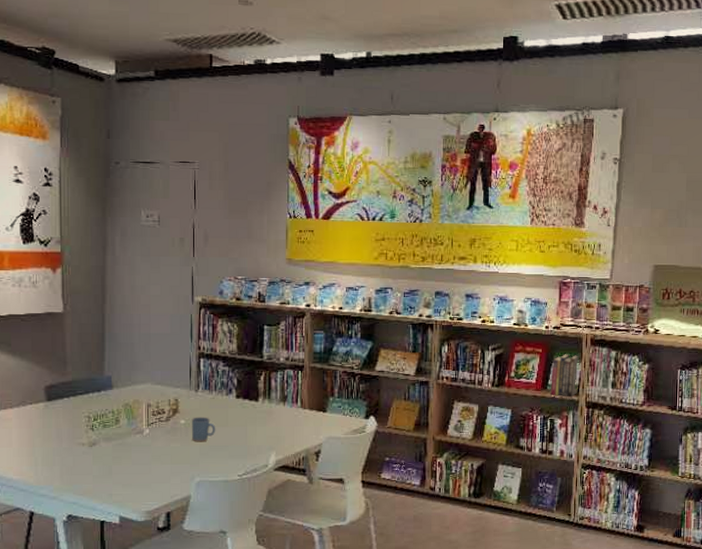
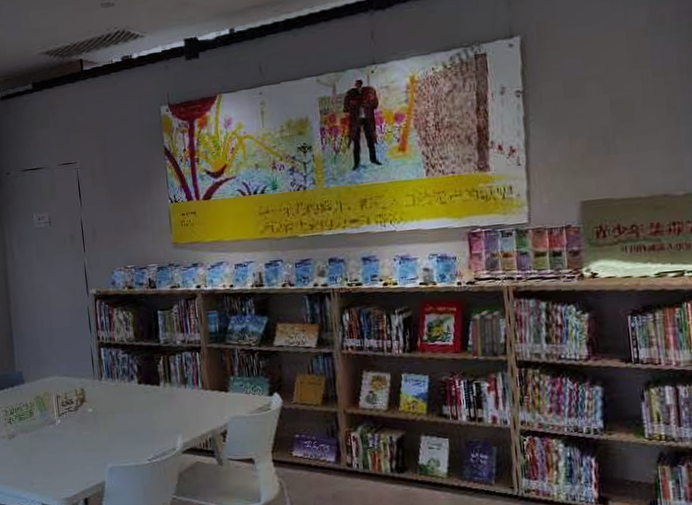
mug: present [191,417,216,442] -> none [98,404,122,429]

